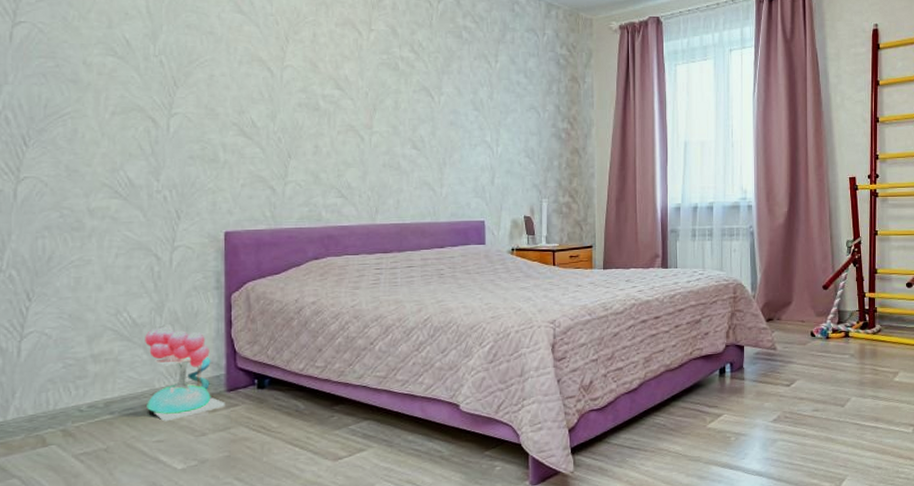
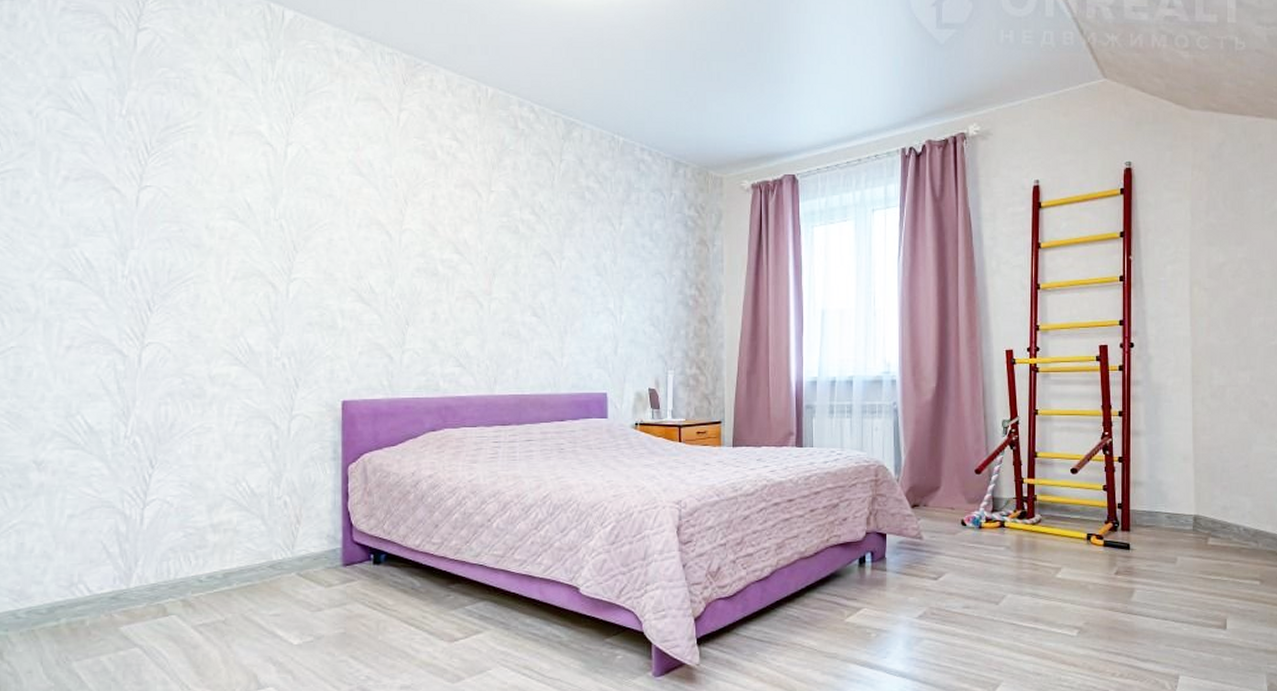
decorative plant: present [145,327,225,422] -> none [263,498,341,595]

